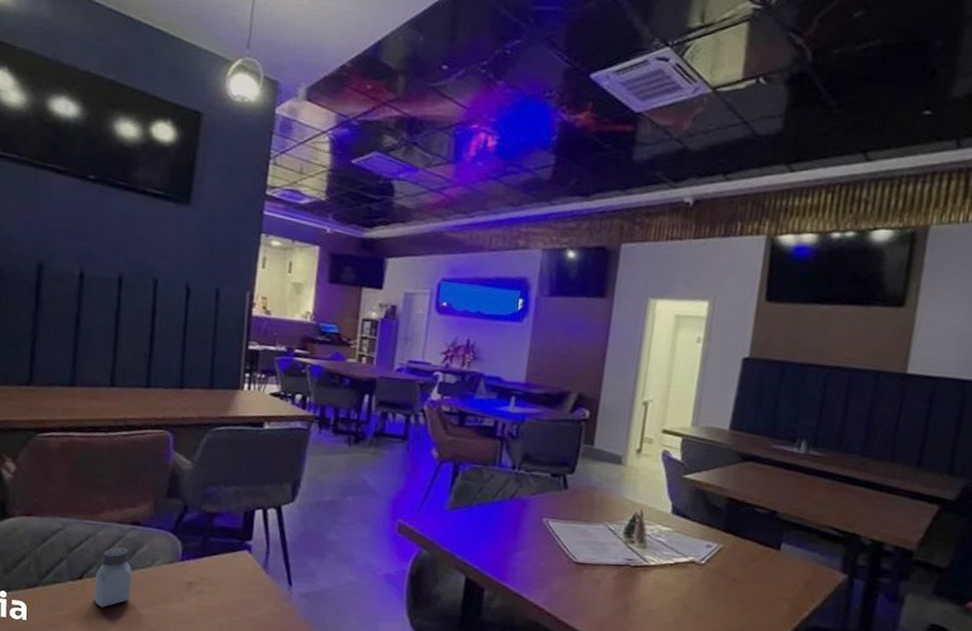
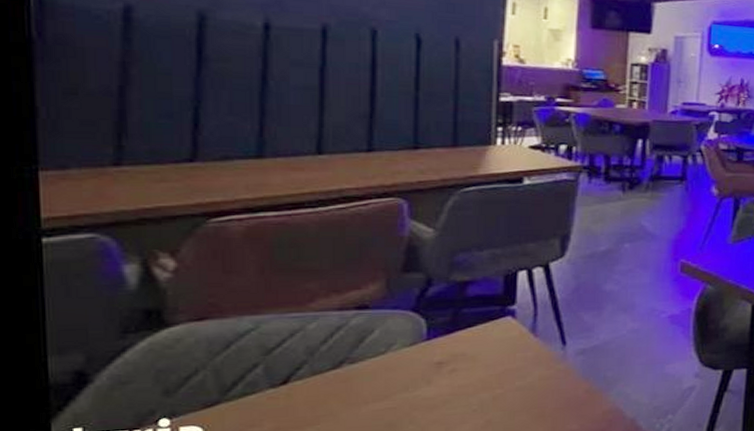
saltshaker: present [94,547,132,608] -> none [307,337,359,412]

